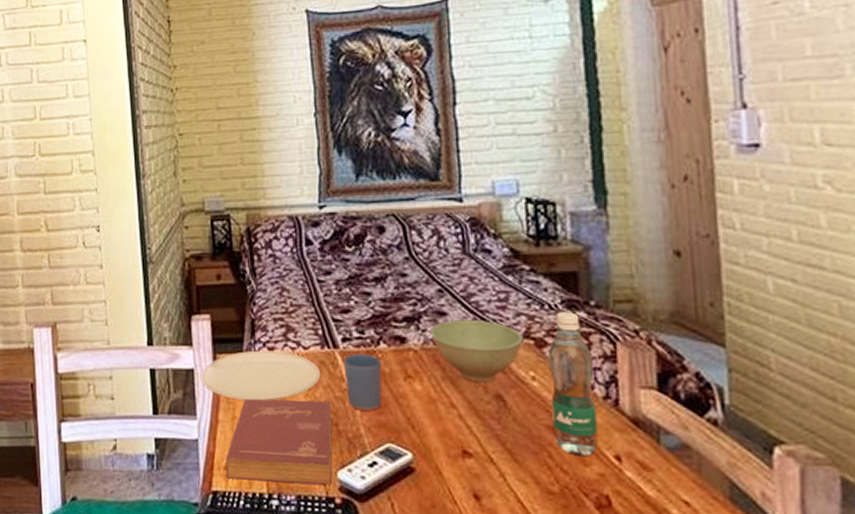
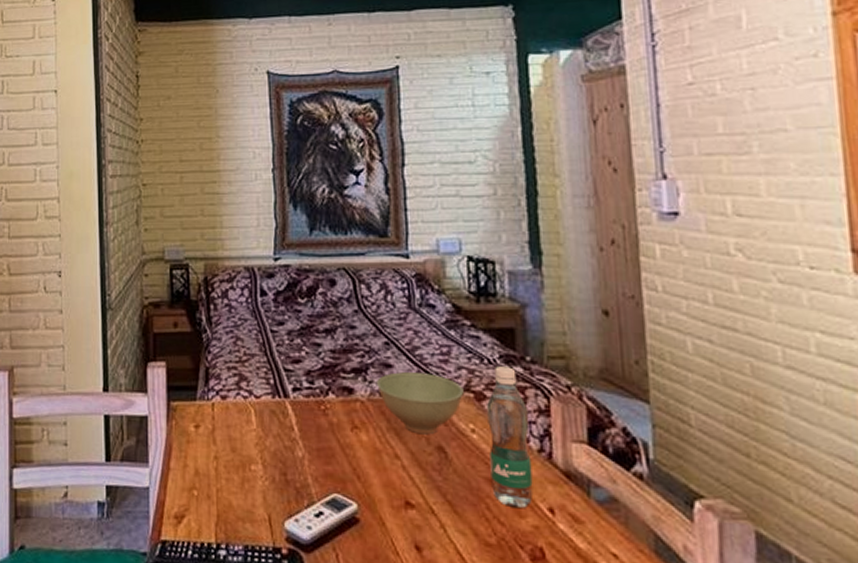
plate: present [201,350,321,401] -> none [154,398,271,449]
book: present [226,398,333,485] -> none [176,446,282,535]
mug: present [343,353,382,411] -> none [293,403,330,461]

